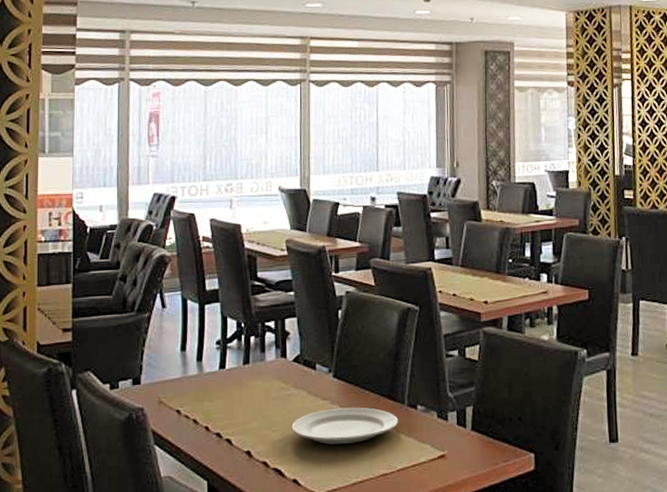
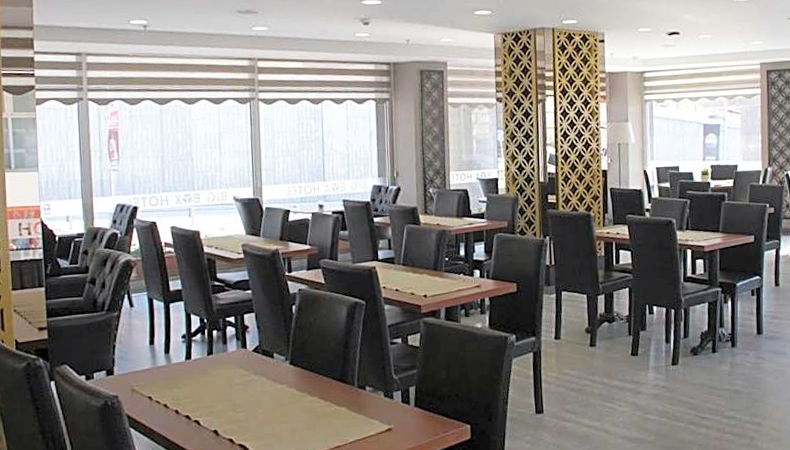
plate: present [291,407,399,445] -> none [253,389,350,423]

